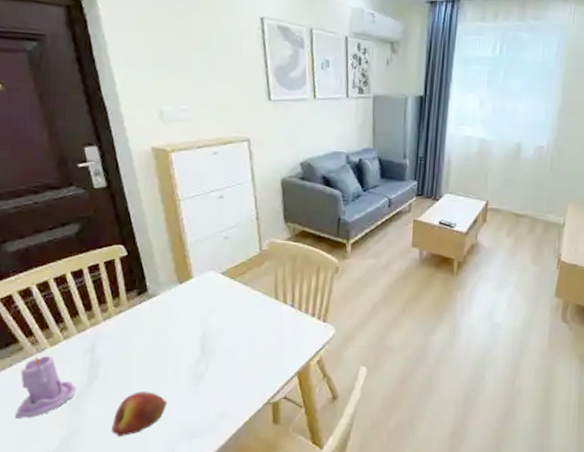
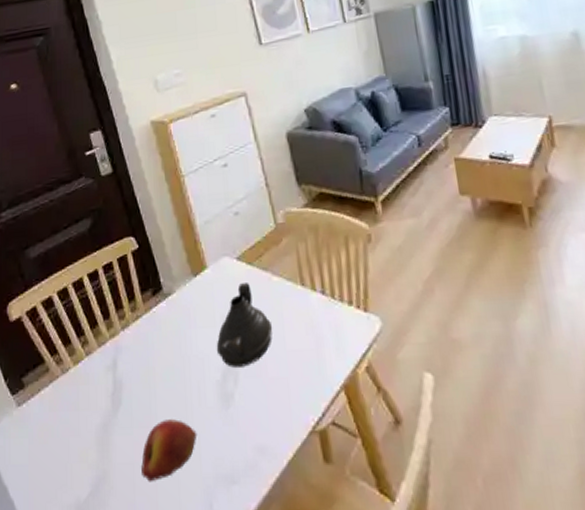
candle: present [14,355,77,418] -> none [45,376,102,457]
teapot: none [193,292,246,356] -> present [216,281,273,368]

